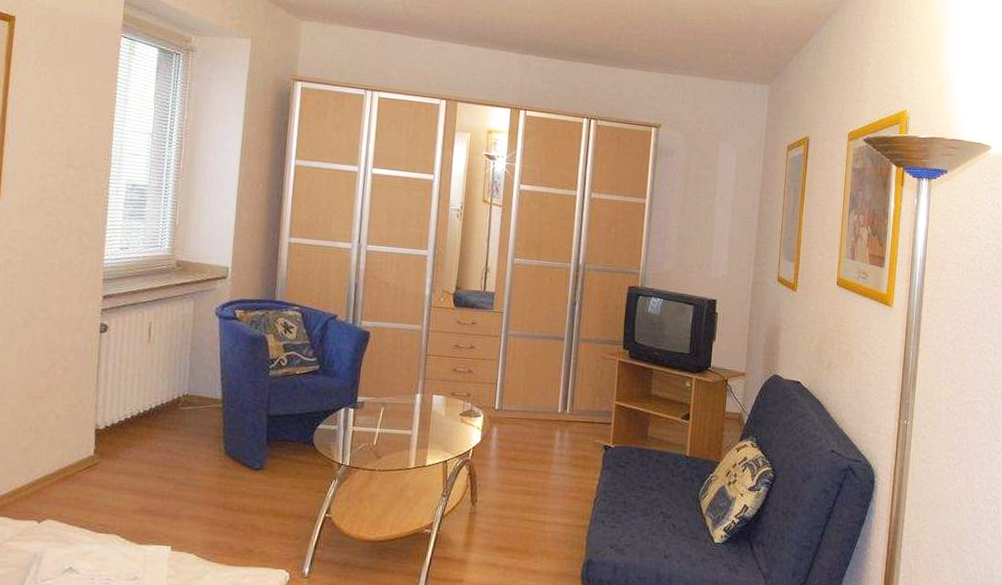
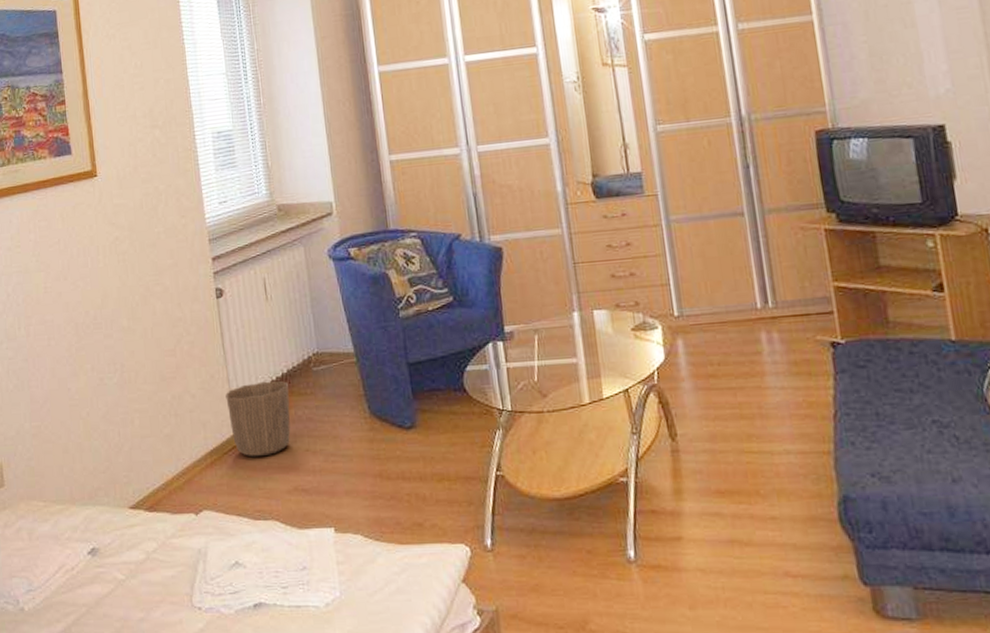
waste basket: none [89,412,155,478] -> present [225,380,291,457]

